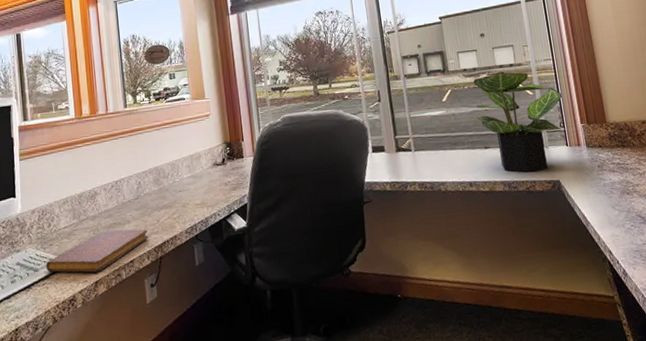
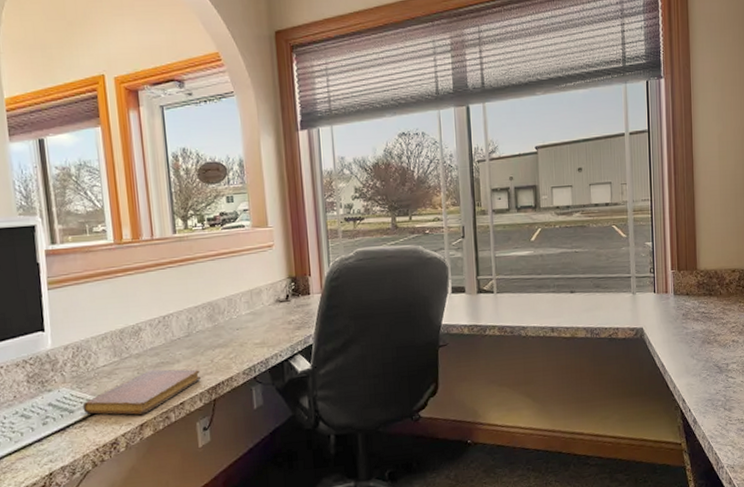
potted plant: present [471,71,563,172] -> none [560,211,656,319]

